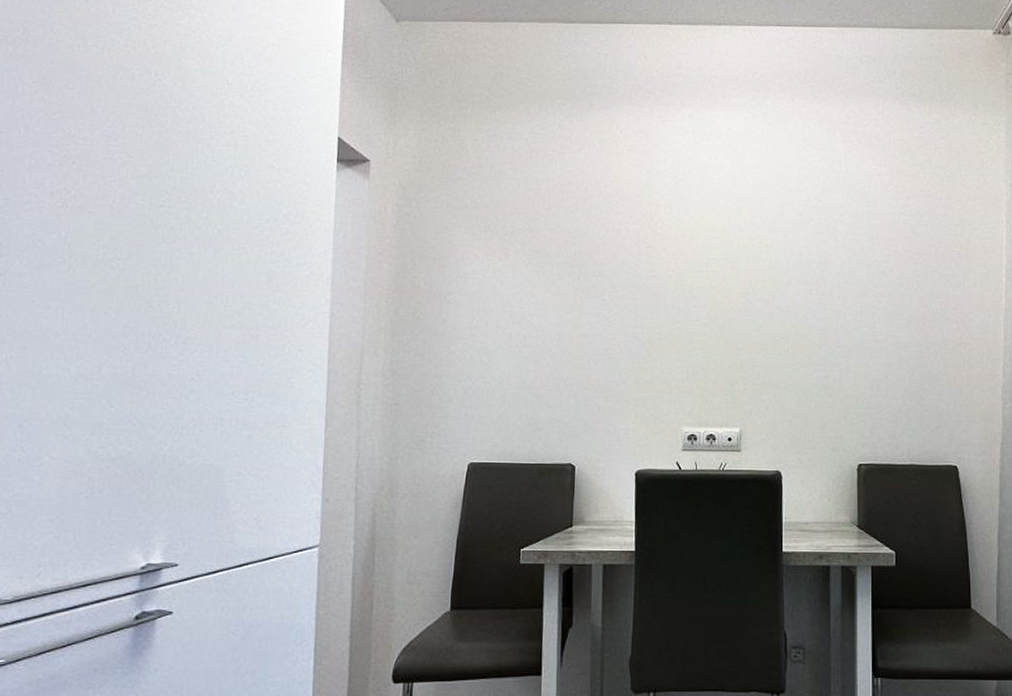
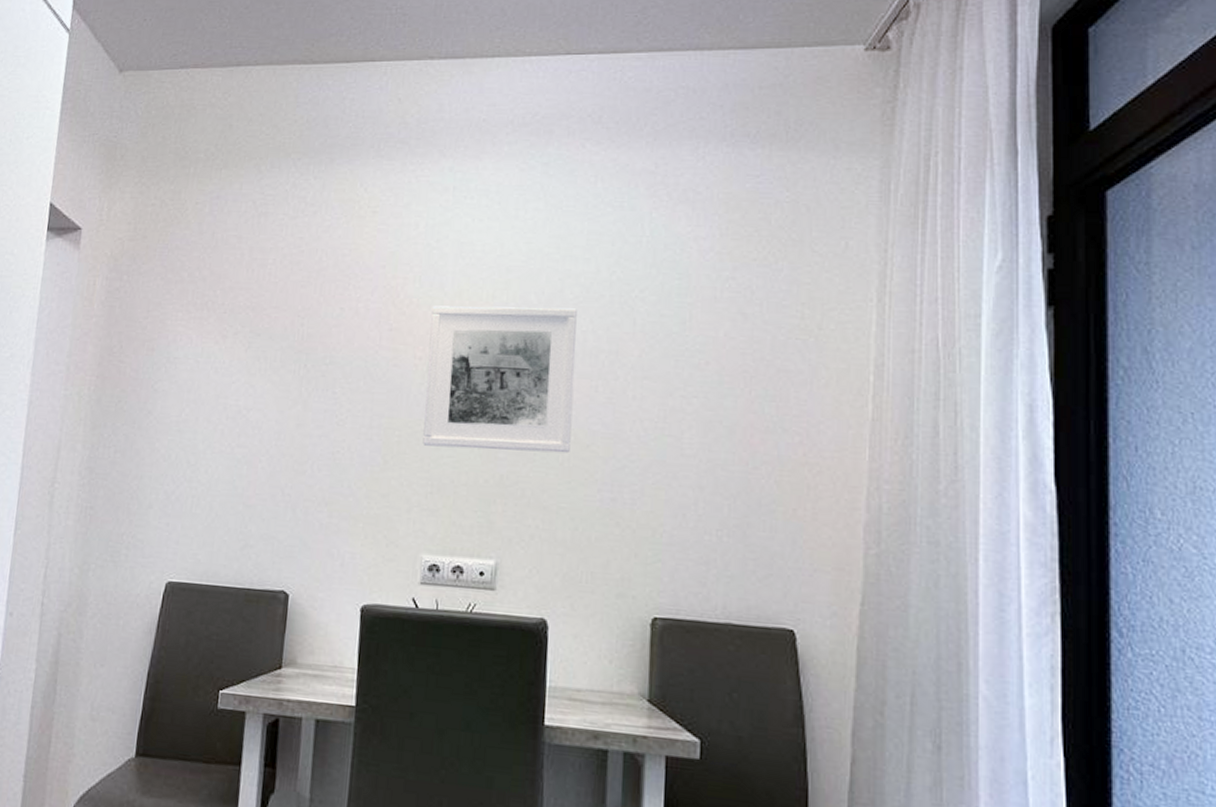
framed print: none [678,227,794,343] -> present [423,305,577,454]

